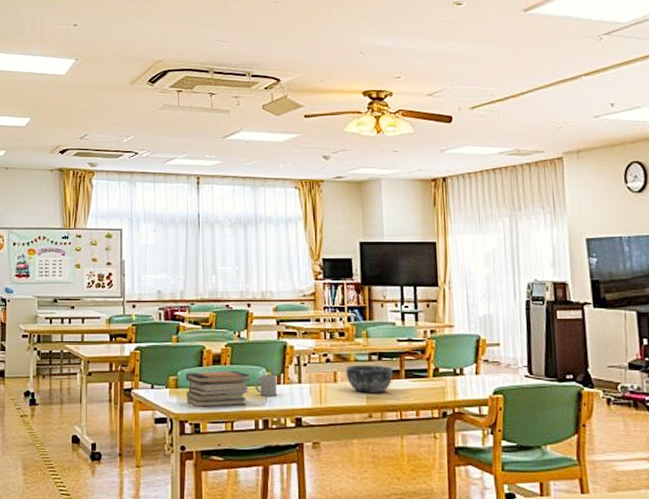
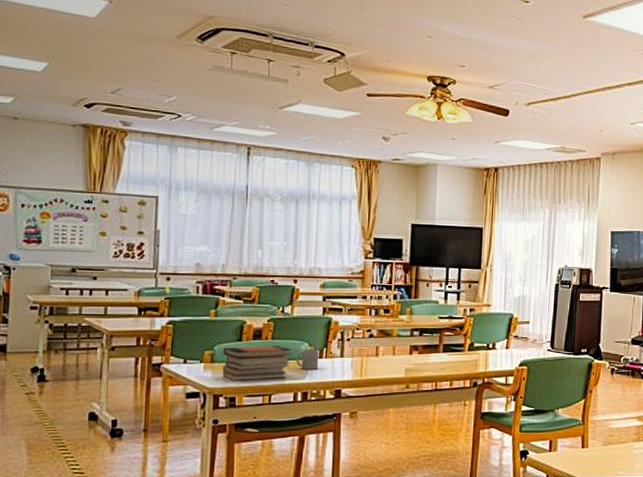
bowl: present [346,364,393,393] -> none [387,339,432,366]

